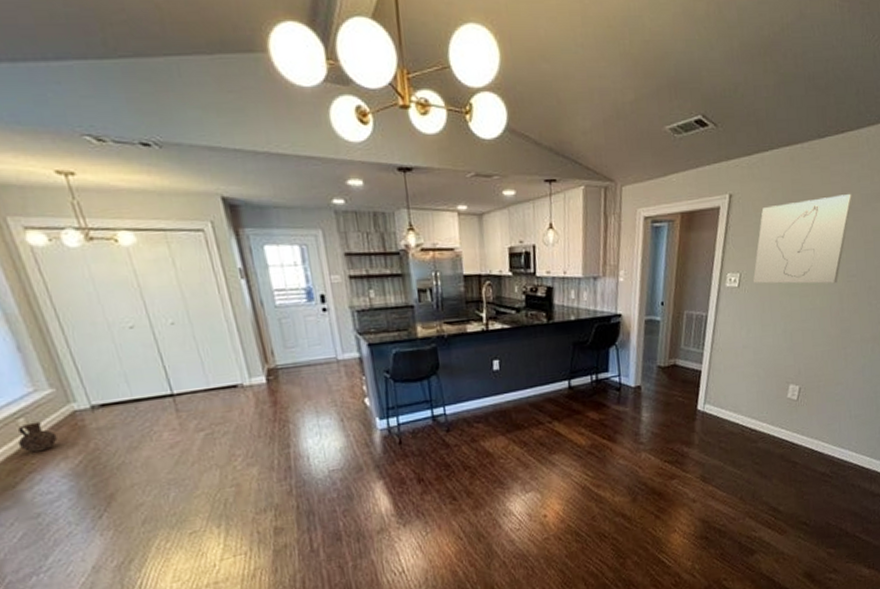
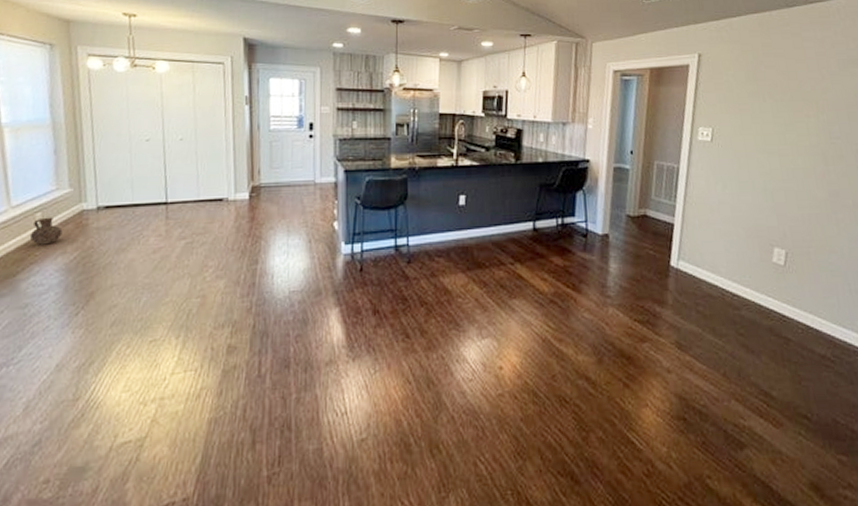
wall art: present [753,194,853,284] -> none [726,59,829,145]

